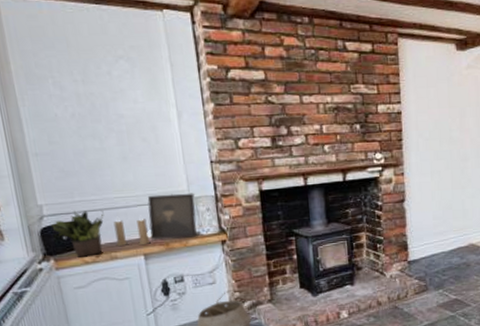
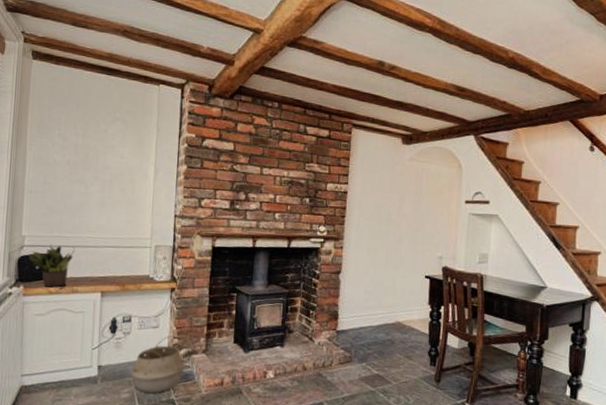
candle: present [113,215,151,247] -> none [79,254,110,284]
picture frame: present [147,192,197,240] -> none [110,239,156,282]

